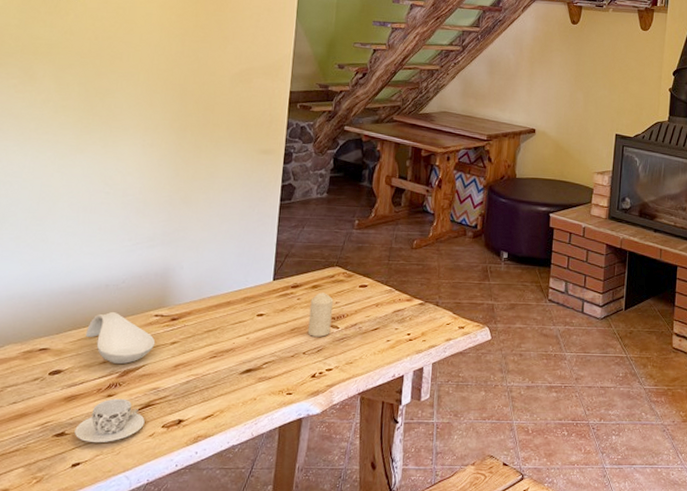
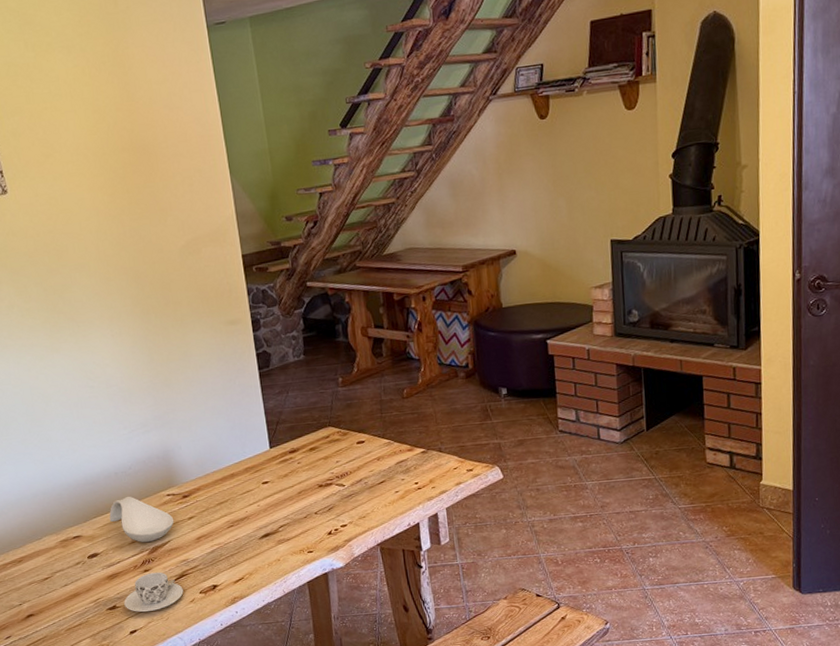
candle: present [307,292,334,337] -> none [311,453,337,497]

